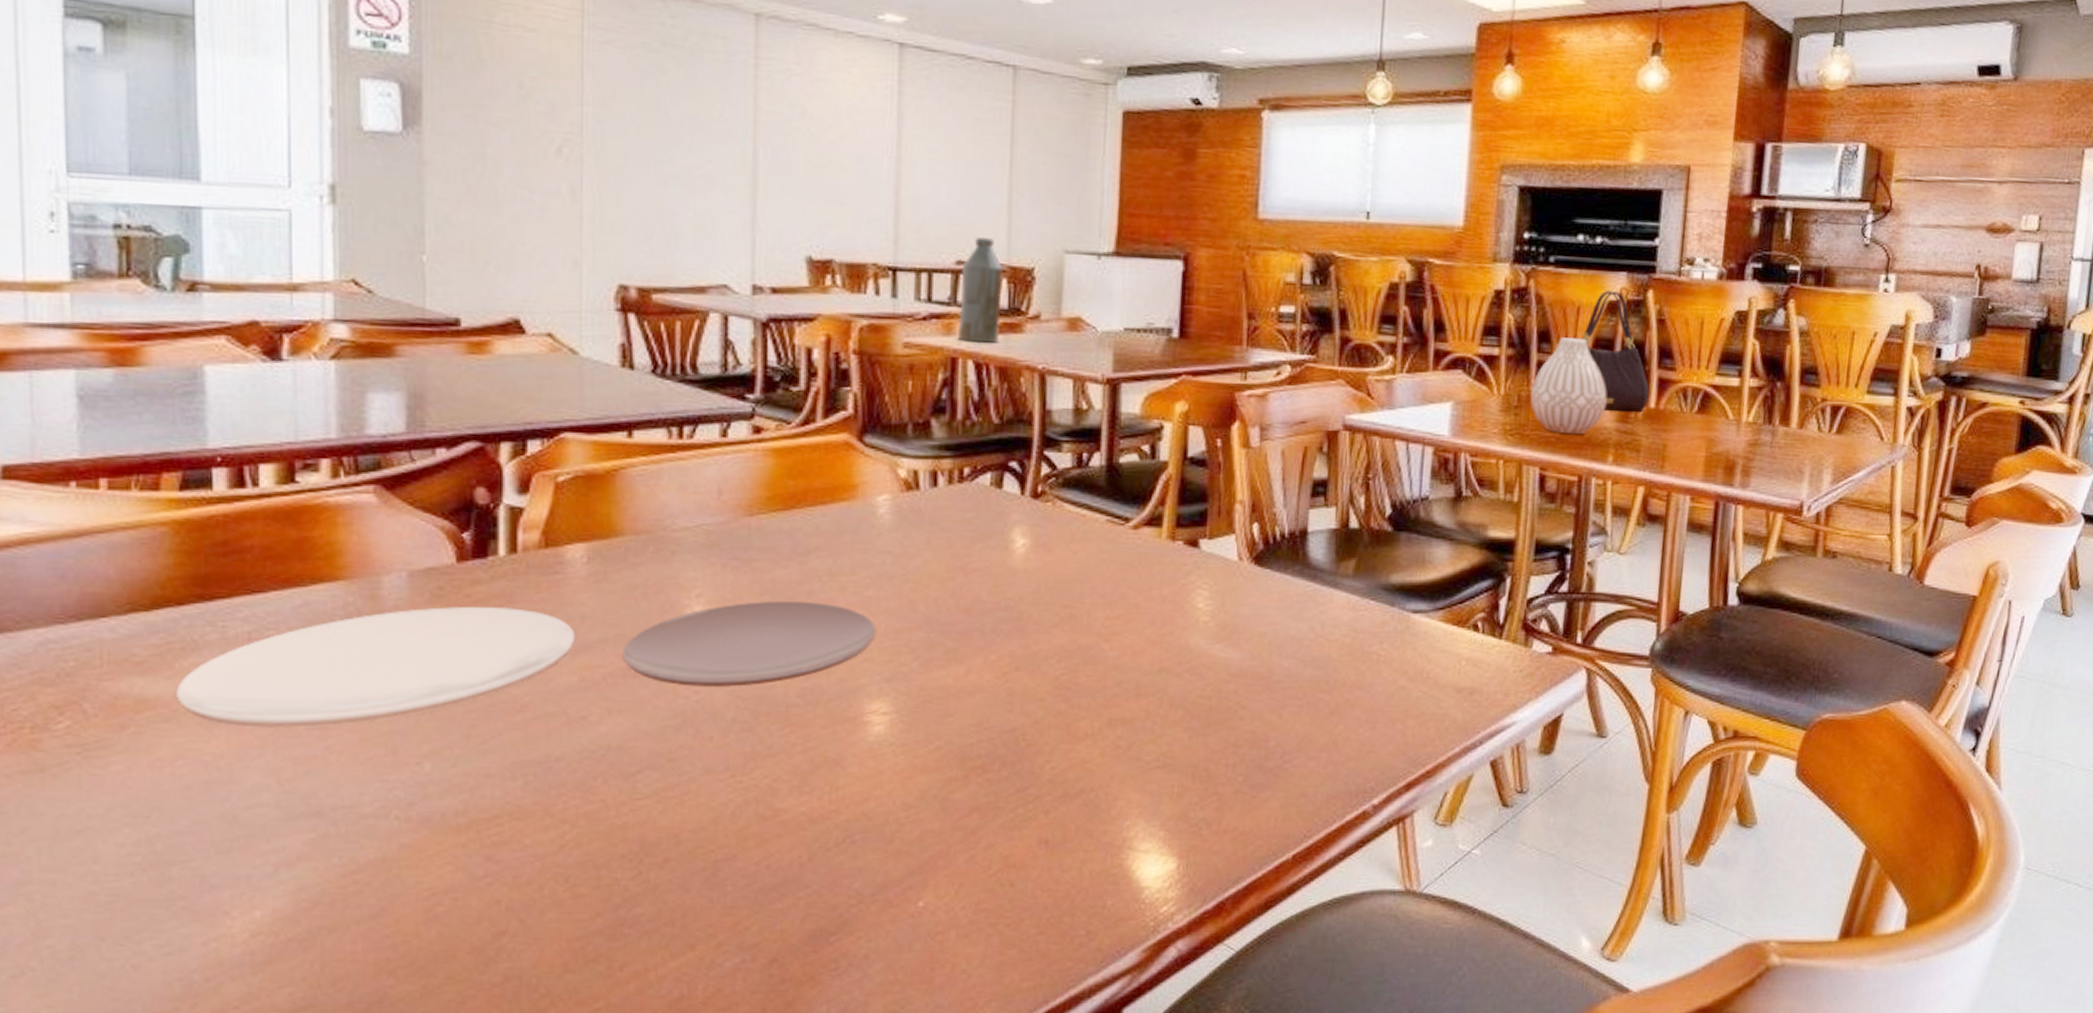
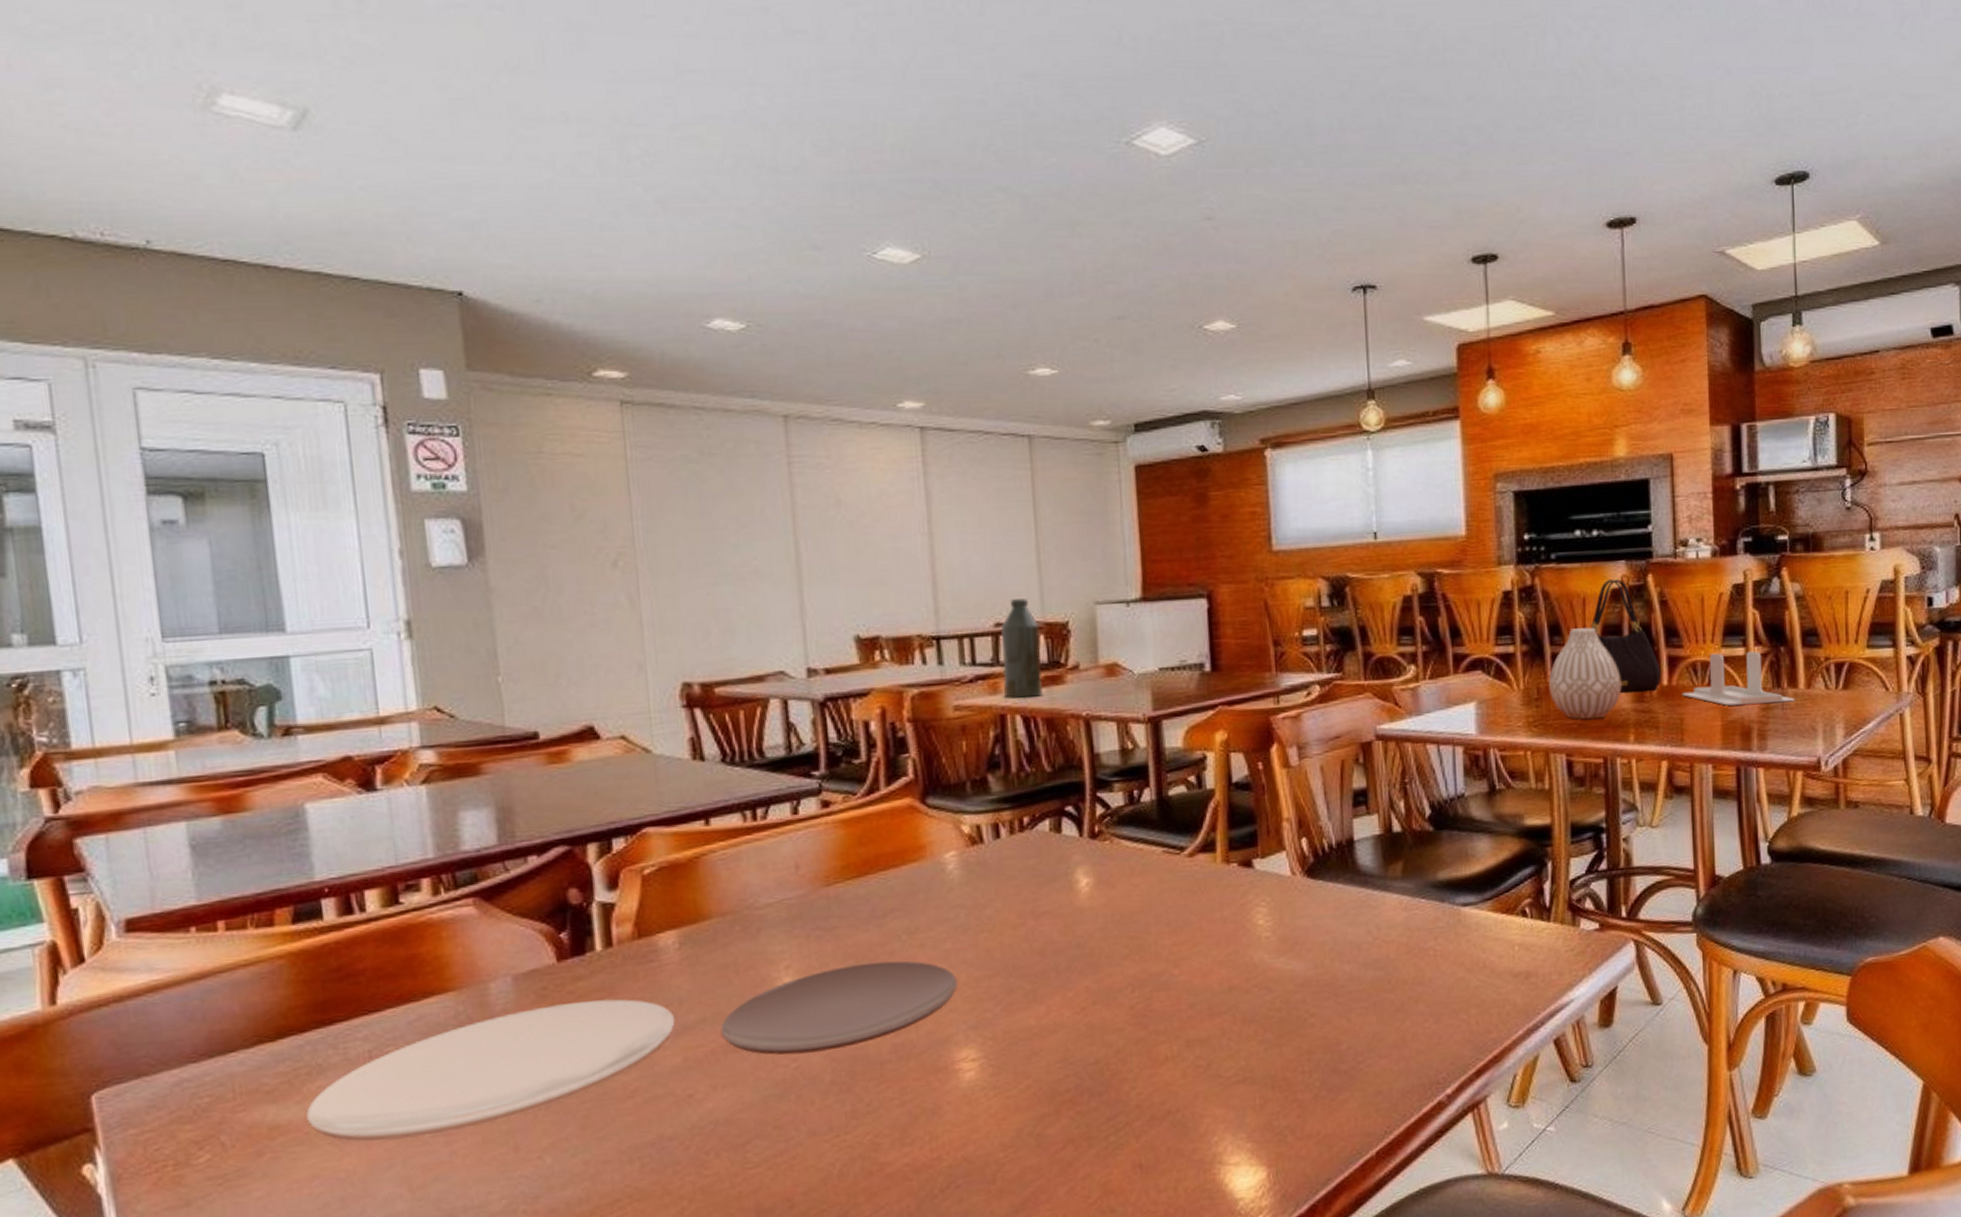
napkin holder: none [1668,380,1785,441] -> present [1682,651,1795,706]

